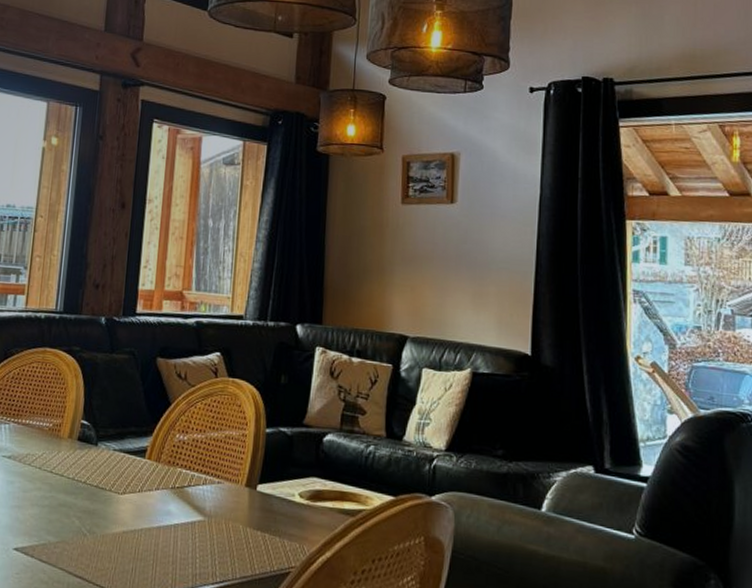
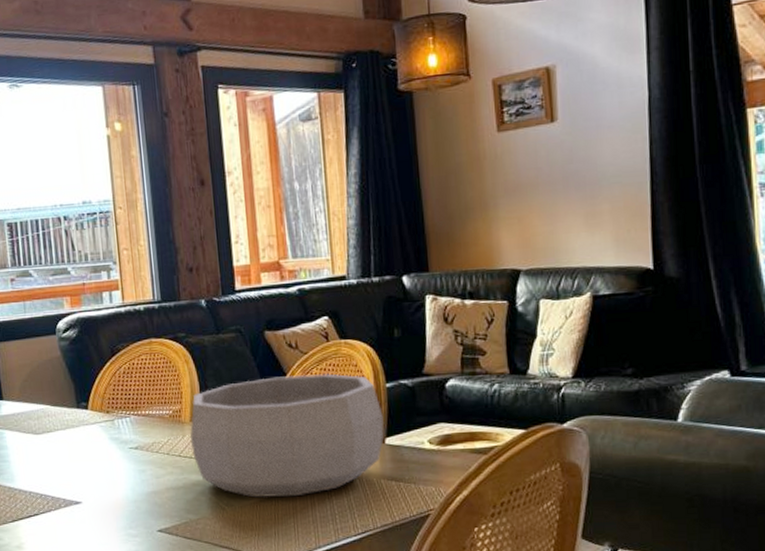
decorative bowl: none [64,405,259,533] -> present [189,373,385,498]

